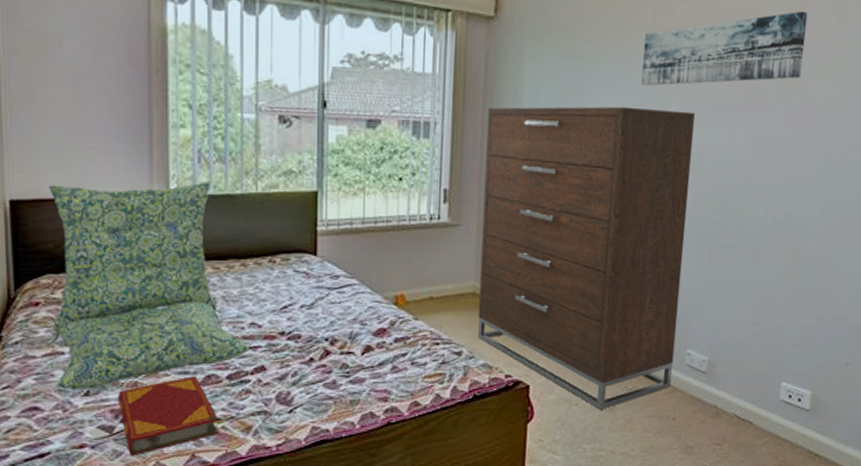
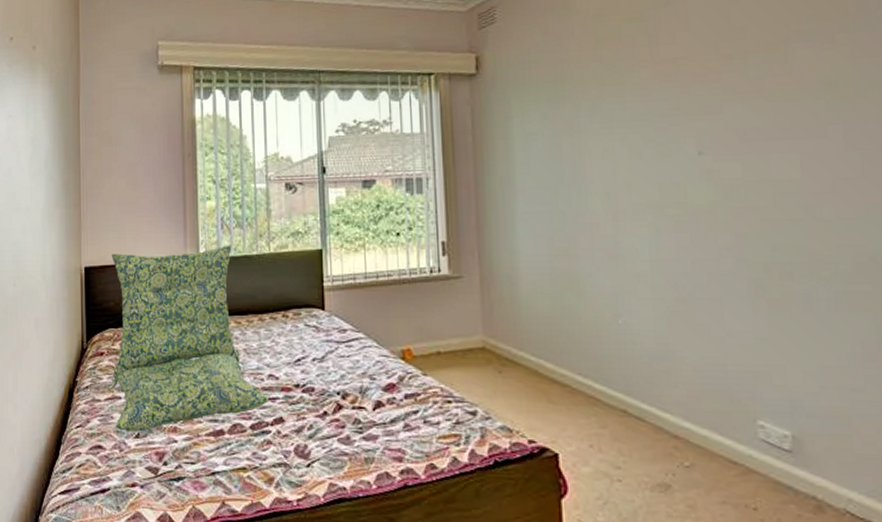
hardback book: present [117,376,219,456] -> none [161,424,245,499]
dresser: present [478,106,695,409] -> none [479,143,744,489]
wall art: present [642,11,808,86] -> none [642,19,857,121]

